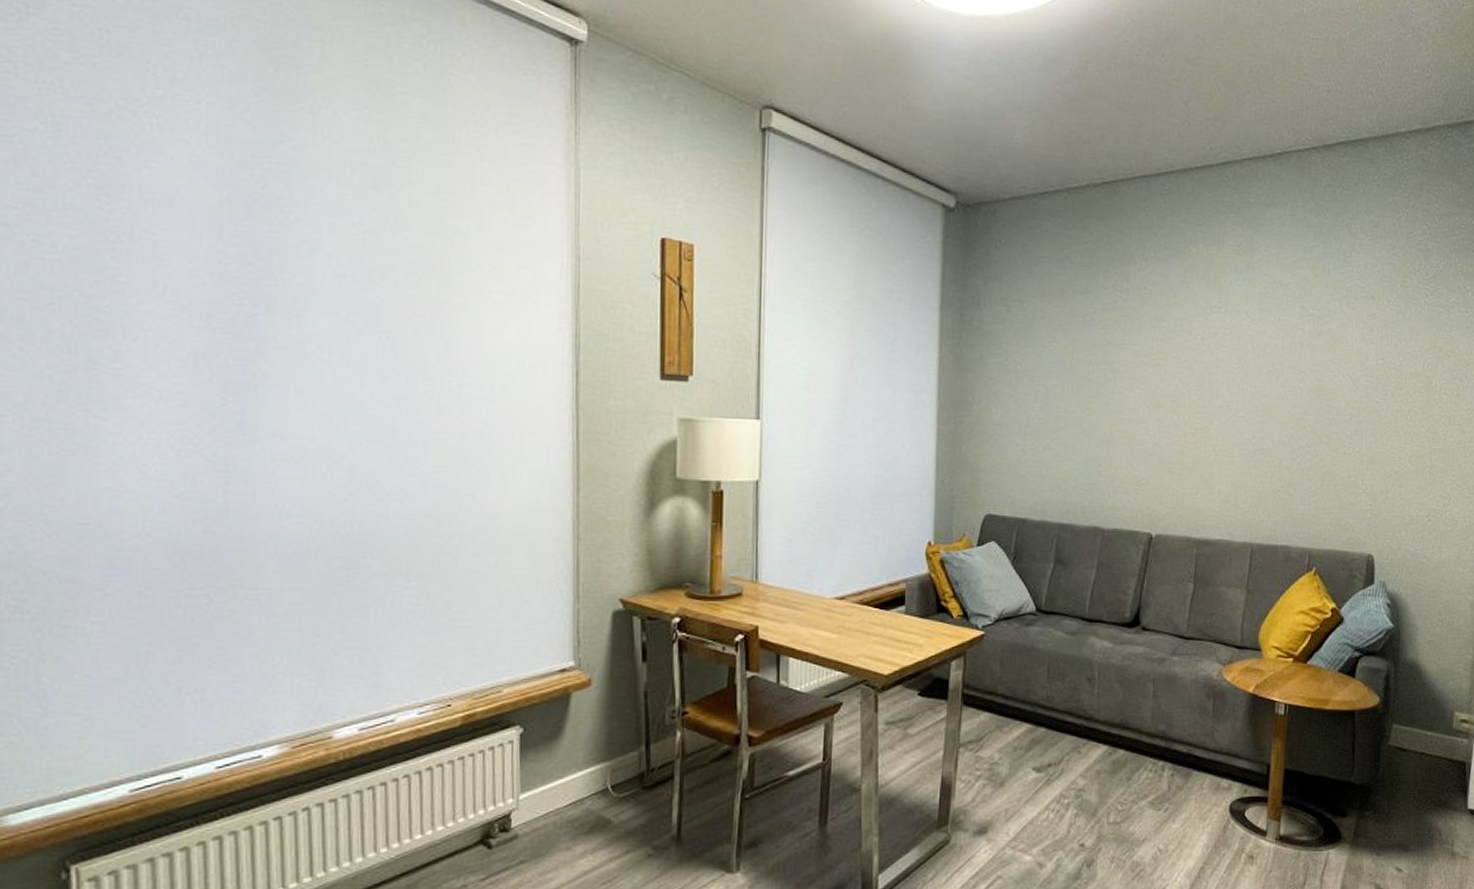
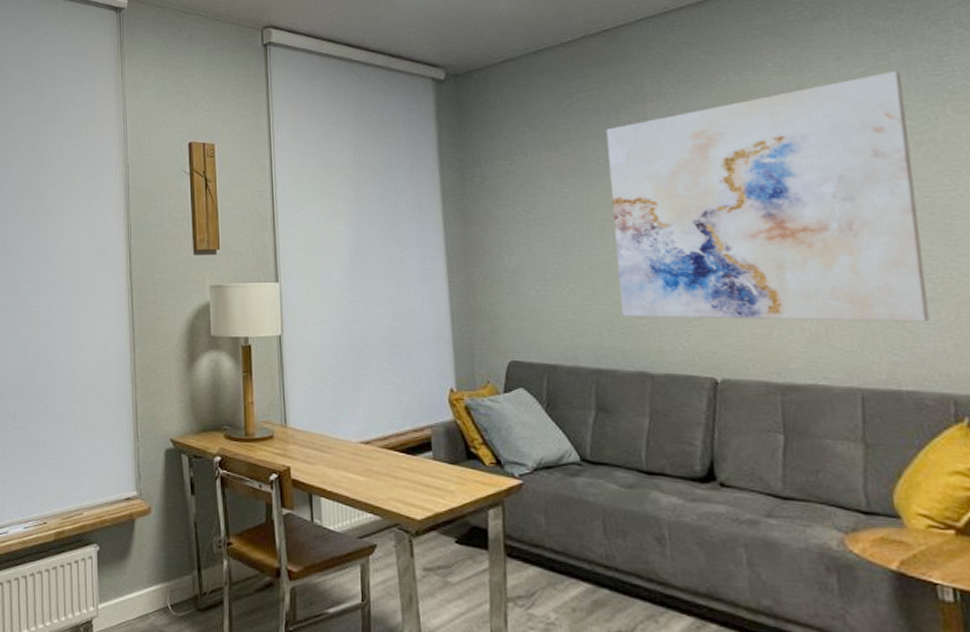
wall art: none [1086,264,1318,488] -> present [606,71,930,322]

